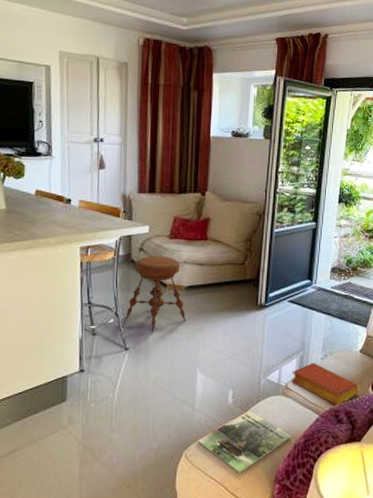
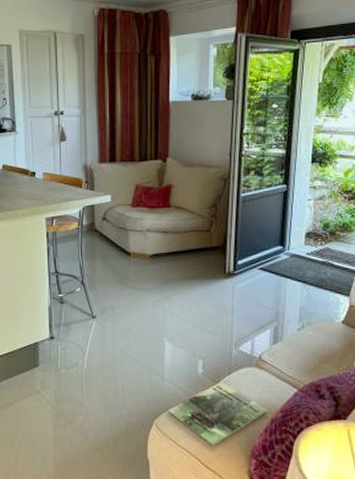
stool: present [125,256,187,333] -> none [91,225,152,301]
book: present [292,362,360,407] -> none [265,333,344,381]

